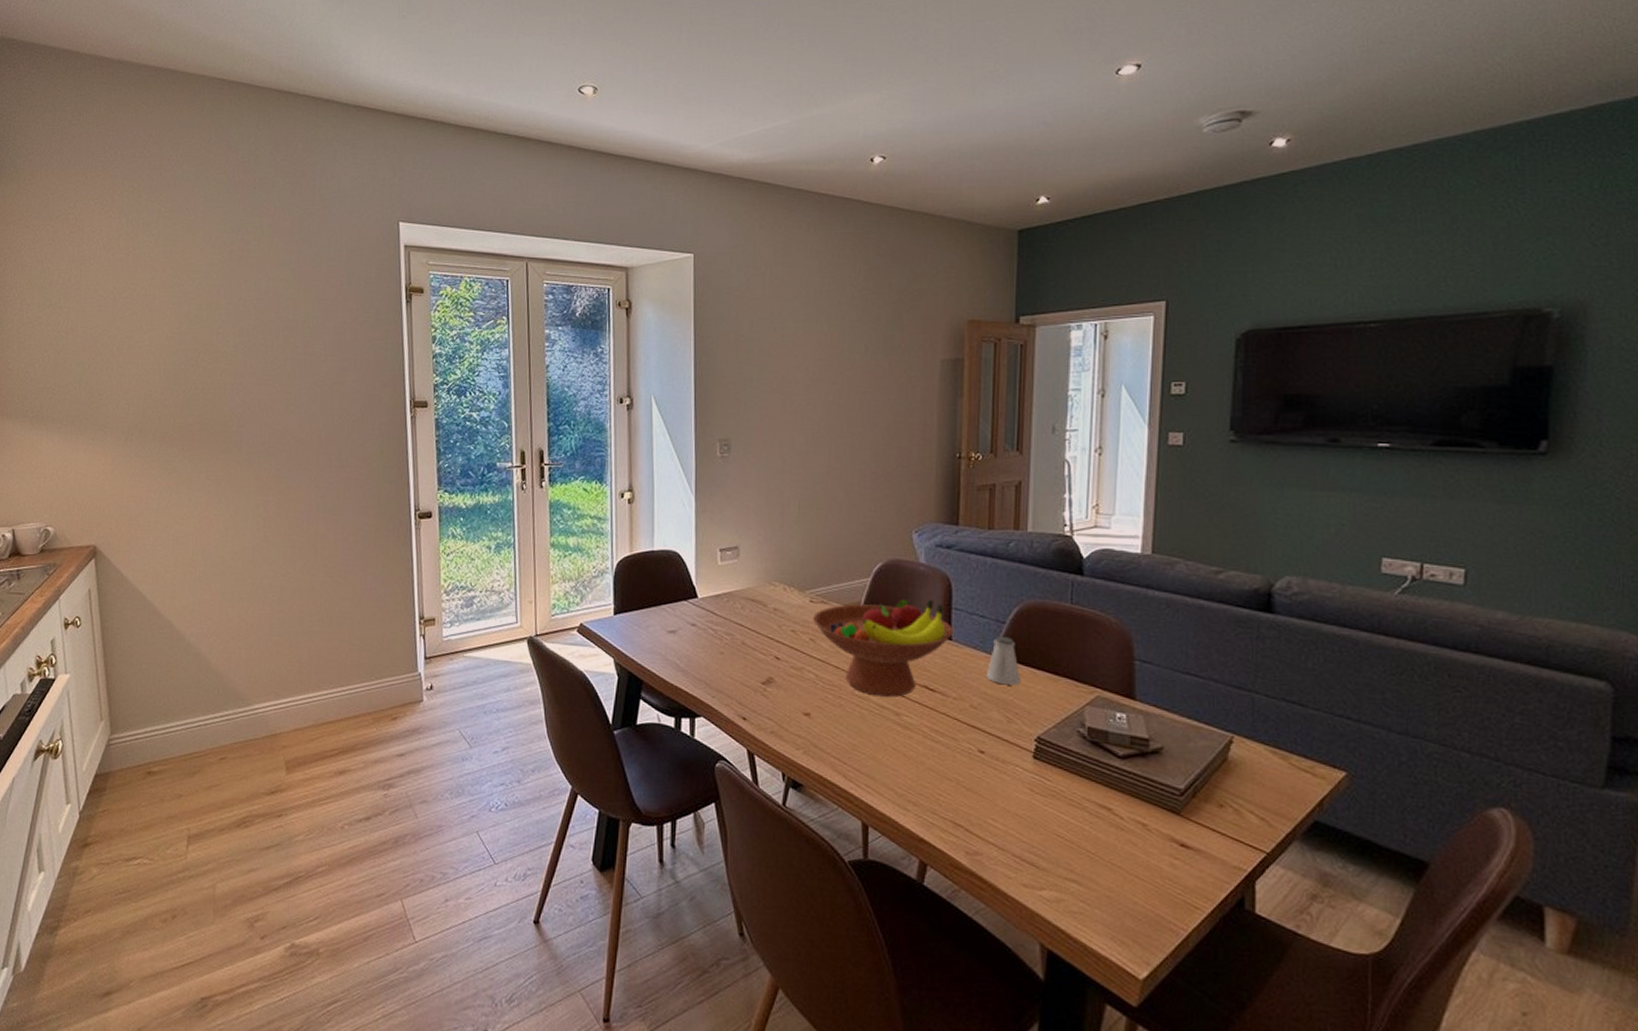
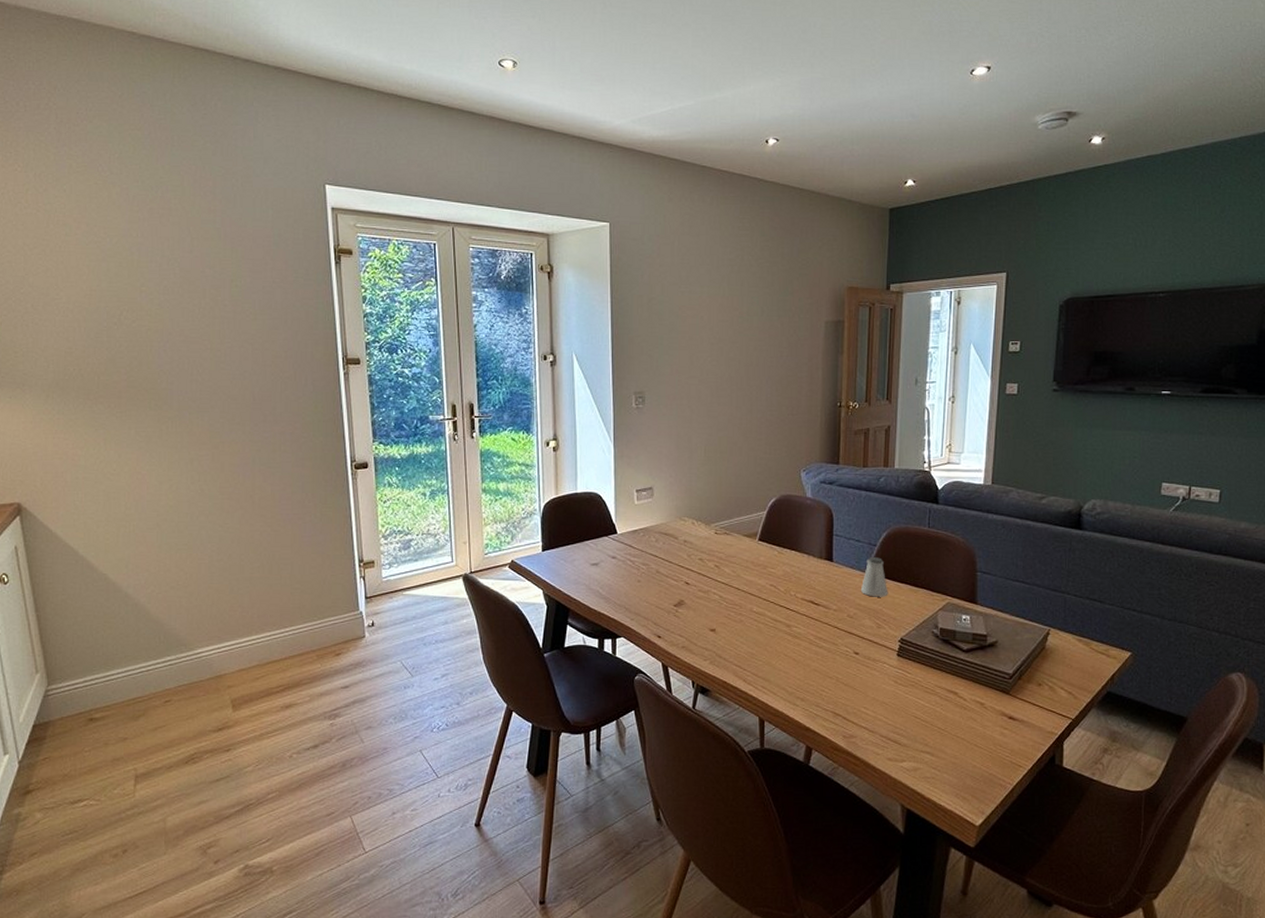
fruit bowl: present [813,599,954,697] -> none [718,528,834,612]

